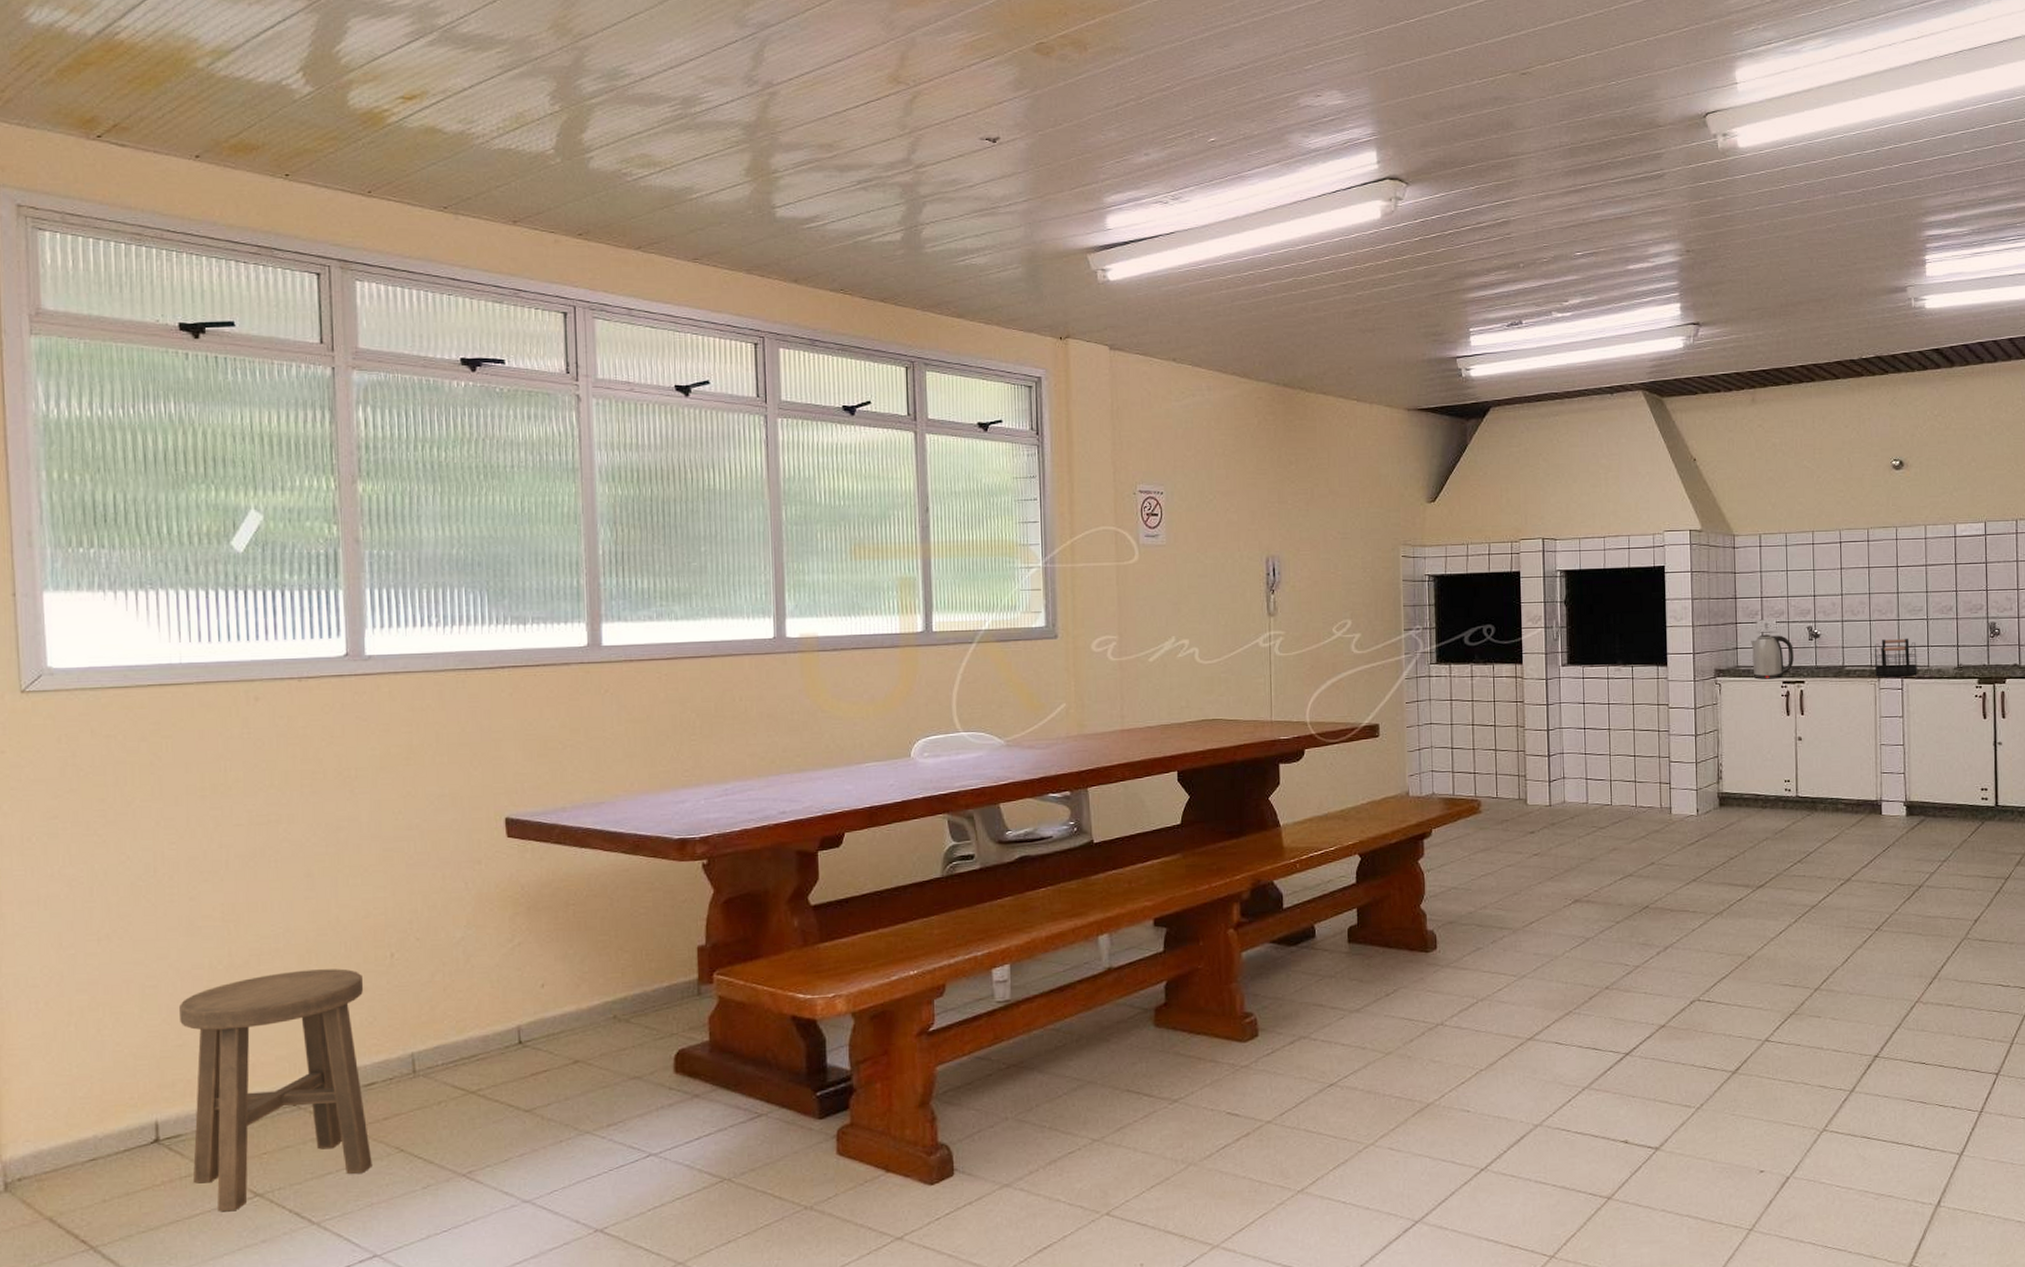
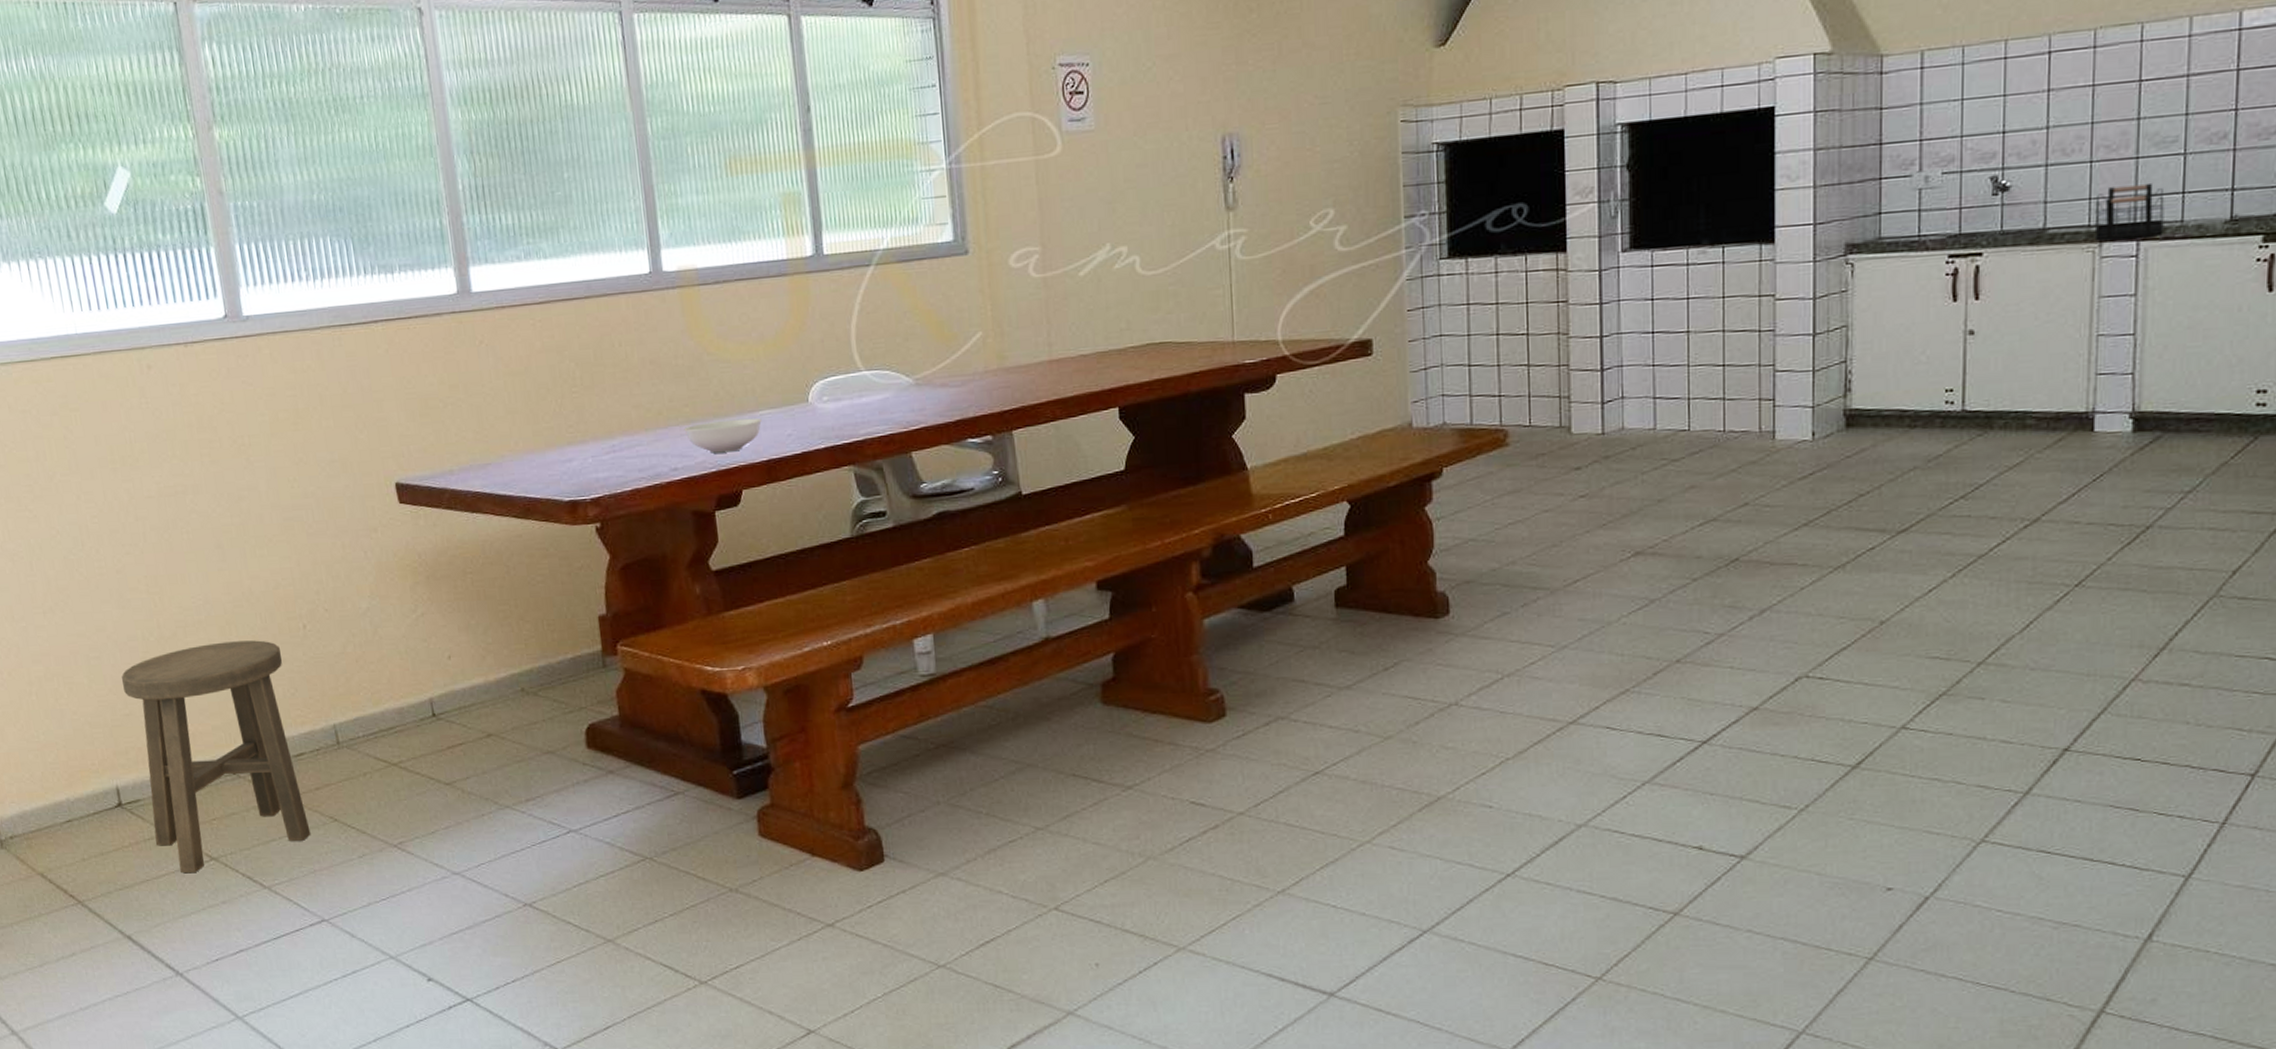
bowl: none [794,769,867,799] -> present [684,417,762,453]
kettle: present [1751,634,1794,680] -> none [1902,191,1967,255]

